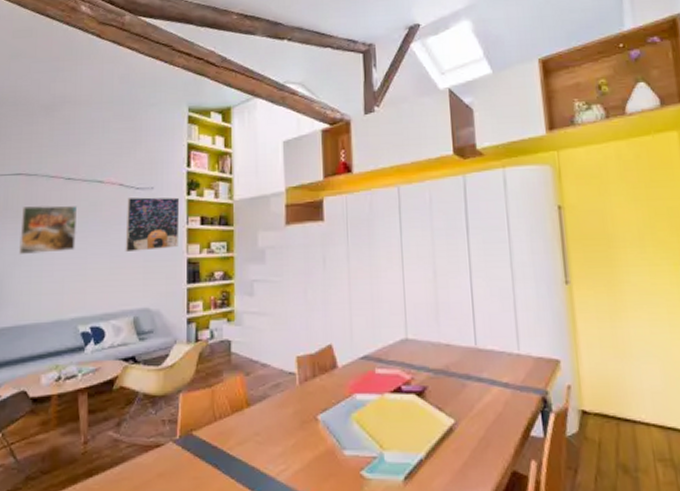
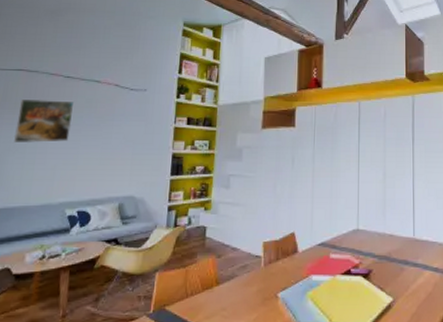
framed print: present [125,197,180,252] -> none [116,97,170,145]

